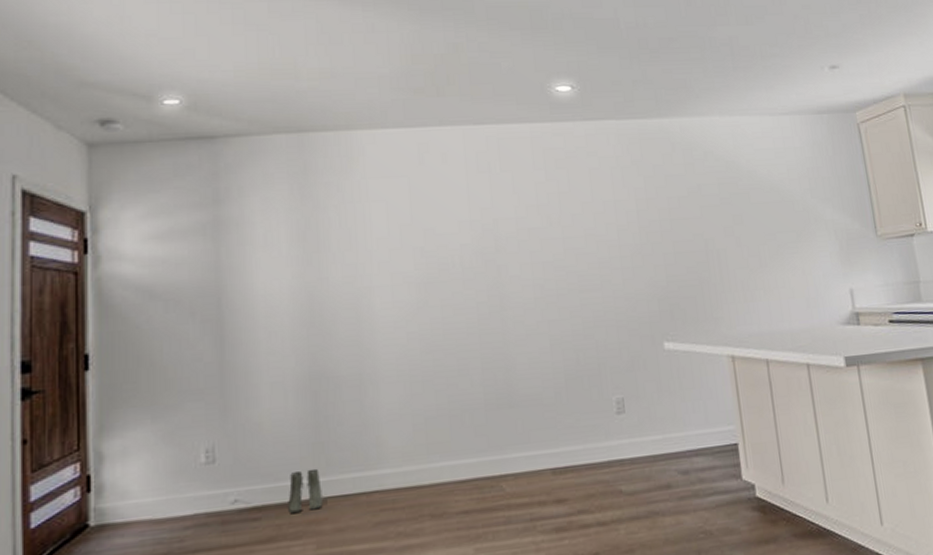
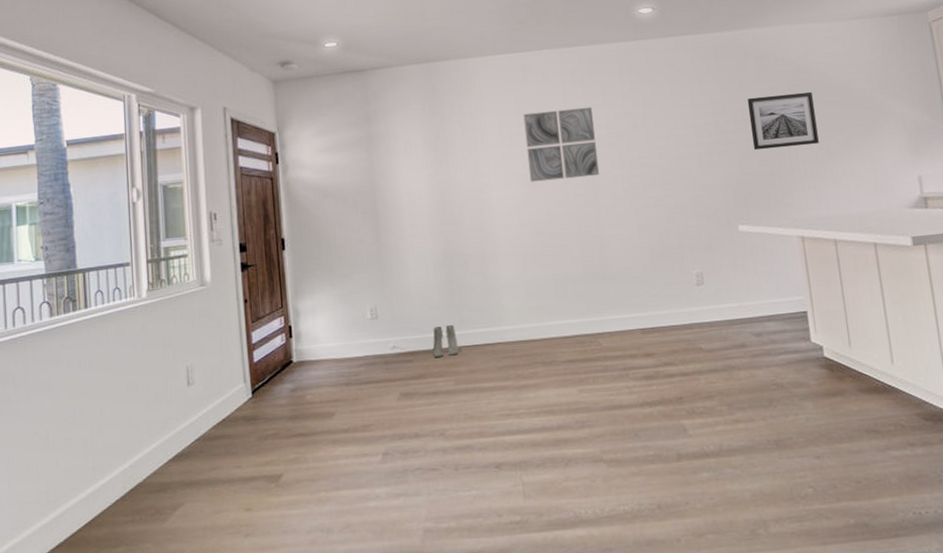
wall art: none [417,197,508,286] -> present [523,107,600,182]
wall art: none [673,191,750,256] -> present [747,91,819,151]

